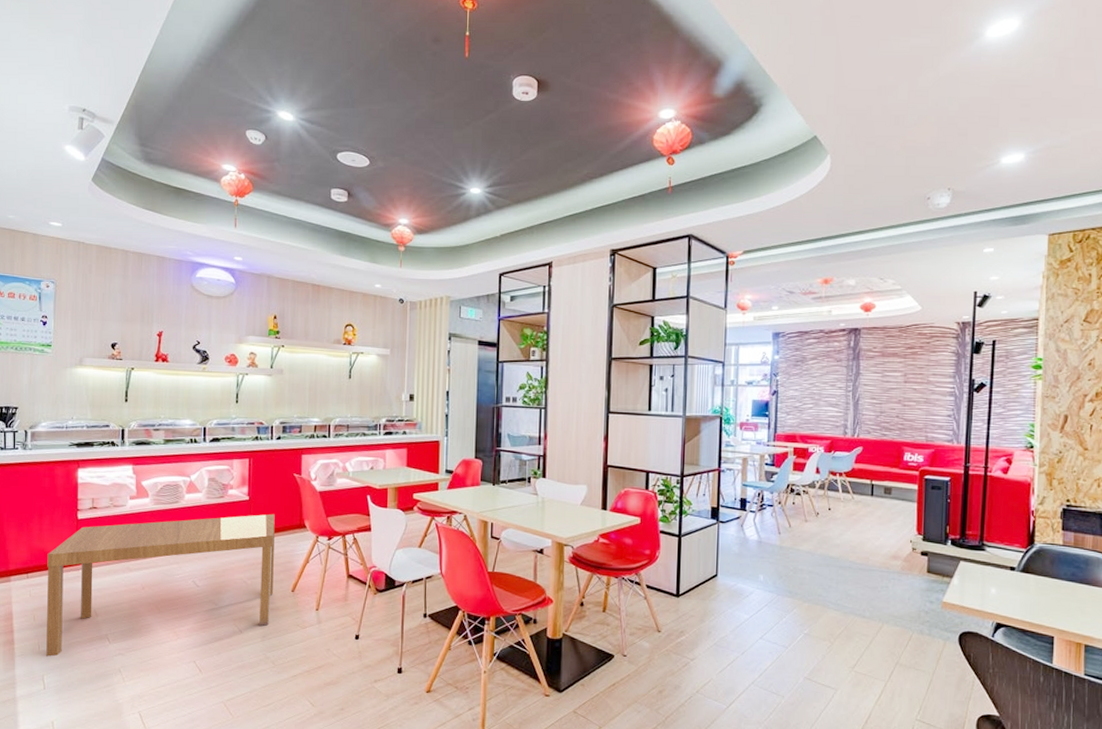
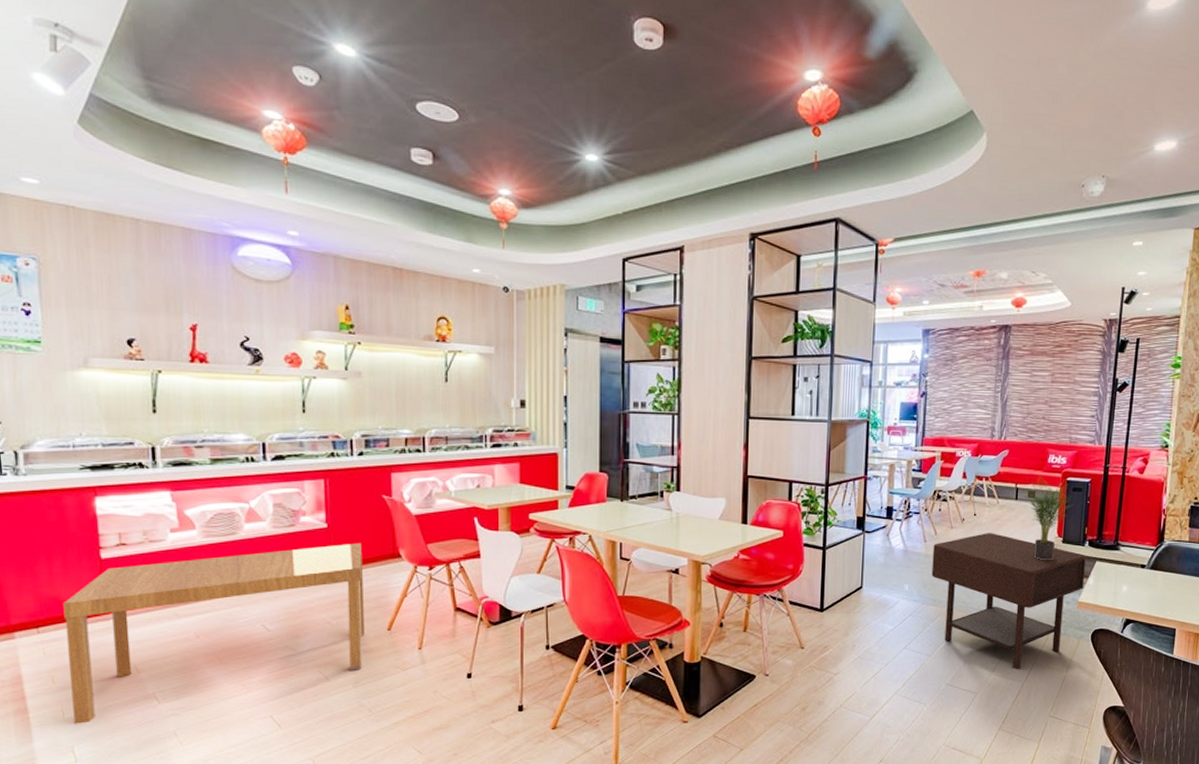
side table: none [787,527,949,668] -> present [931,533,1086,670]
potted plant: none [878,473,932,559] -> present [1023,476,1073,561]

